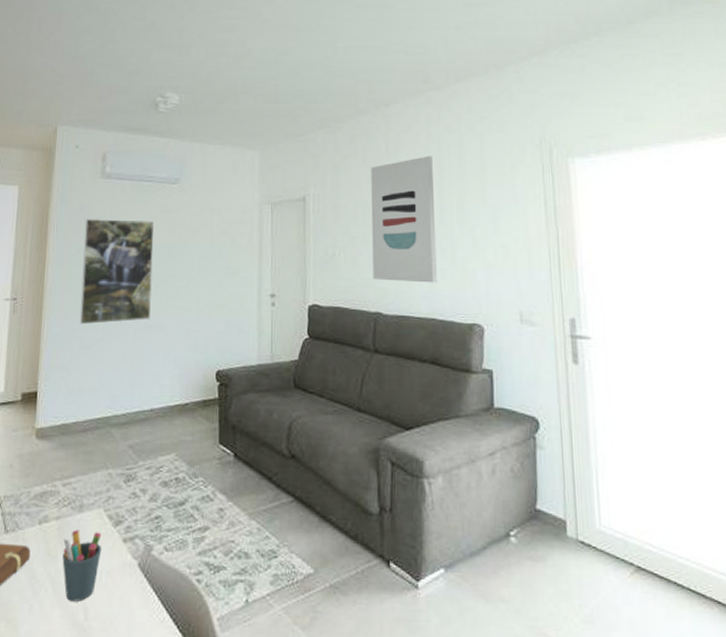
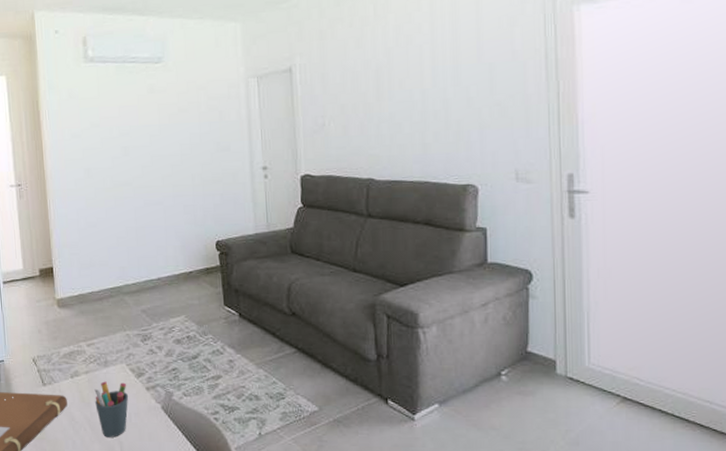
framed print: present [79,219,155,325] -> none [74,102,148,206]
wall art: present [370,156,437,283] -> none [358,14,430,147]

